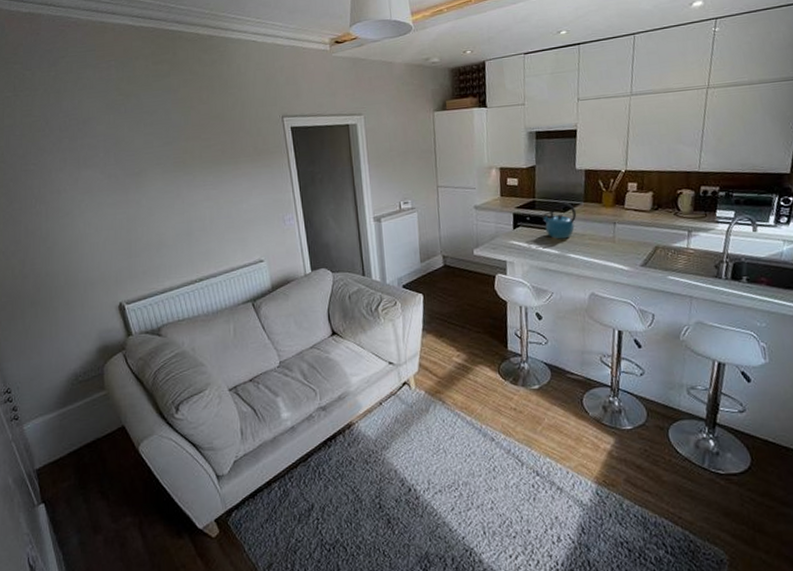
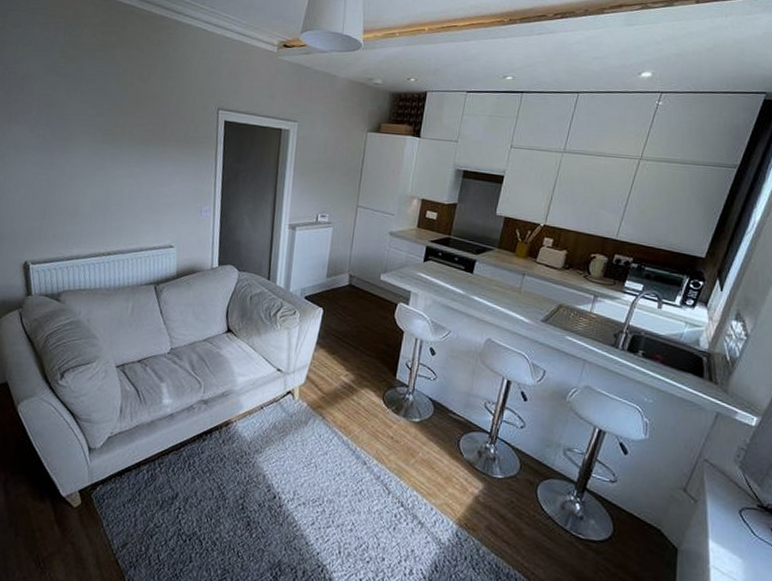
kettle: present [541,202,577,240] -> none [453,244,489,281]

